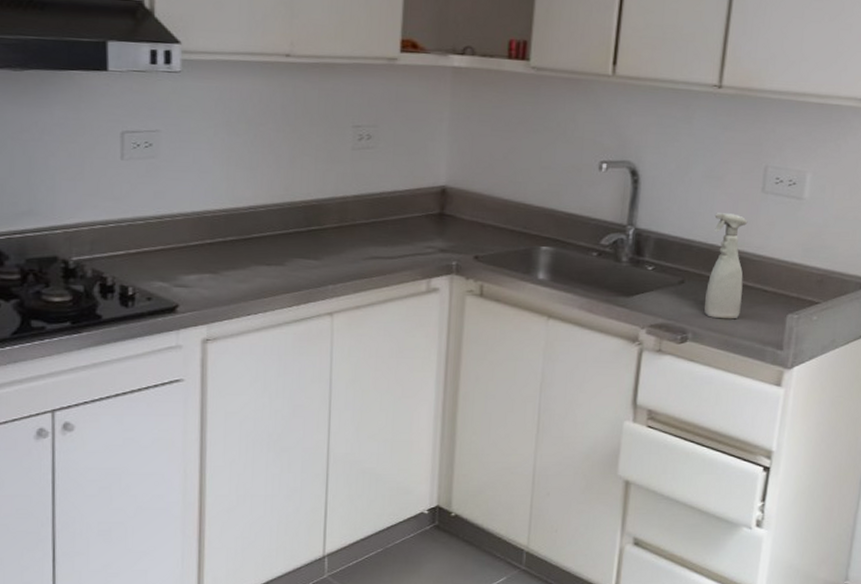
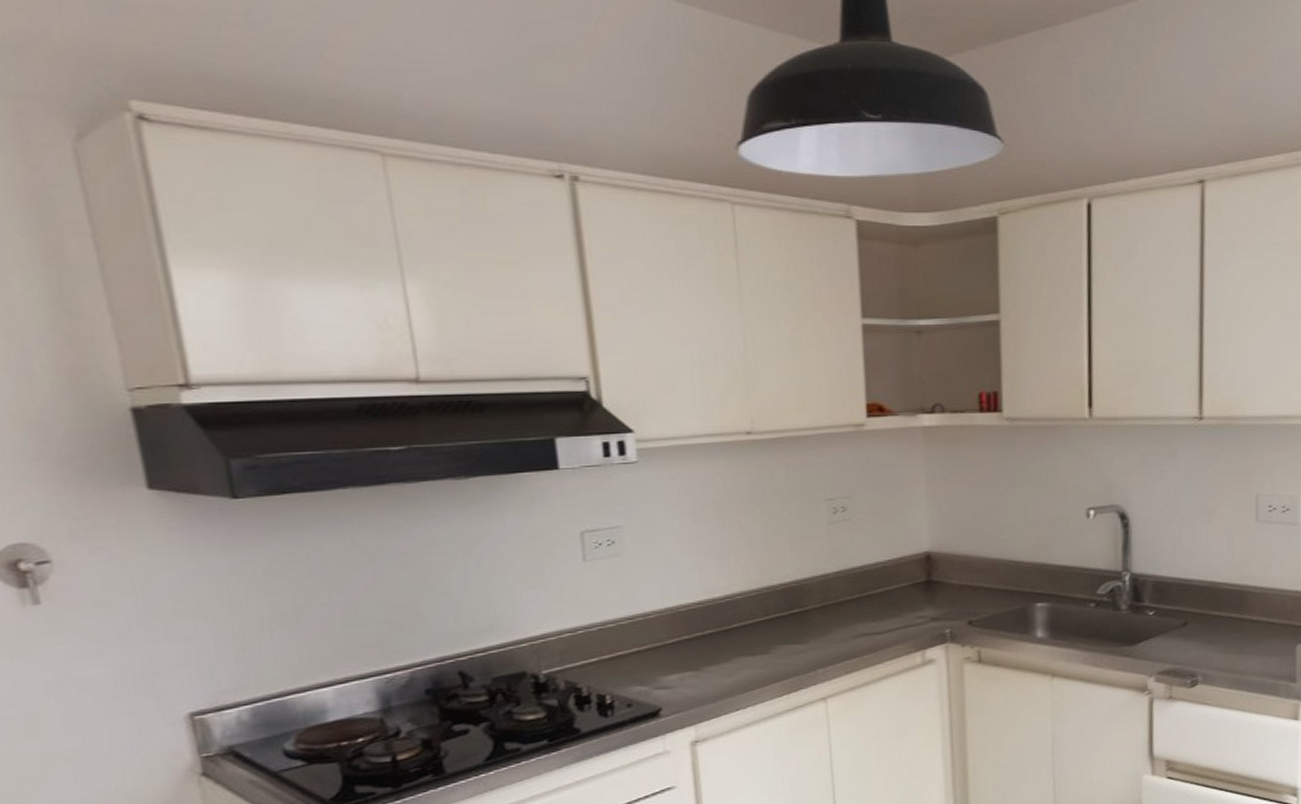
spray bottle: present [704,213,748,319] -> none [1211,547,1249,658]

